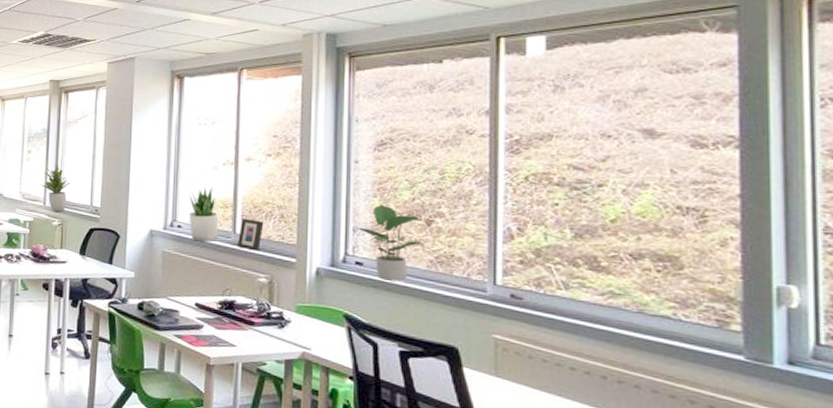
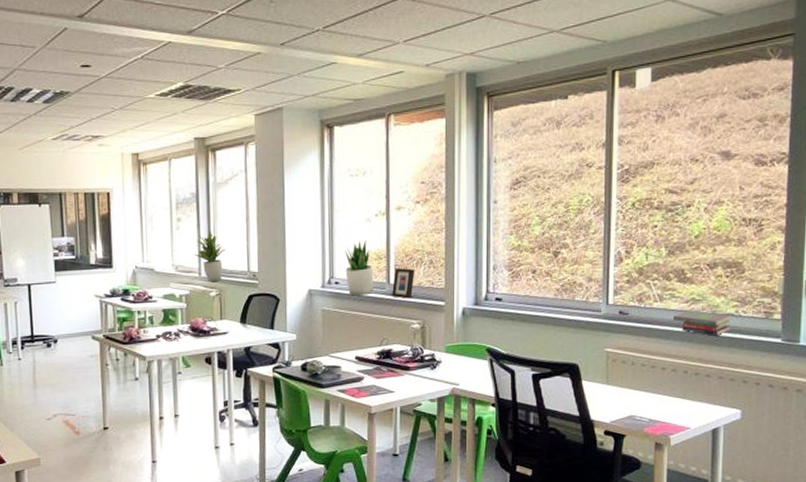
potted plant: present [356,204,422,281] -> none [496,241,550,312]
books: none [584,304,667,340] -> present [673,310,731,336]

